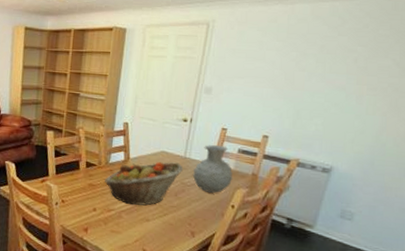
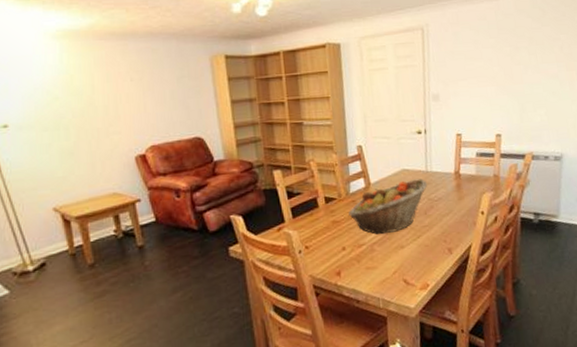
vase: present [192,144,233,193] -> none [437,152,477,204]

